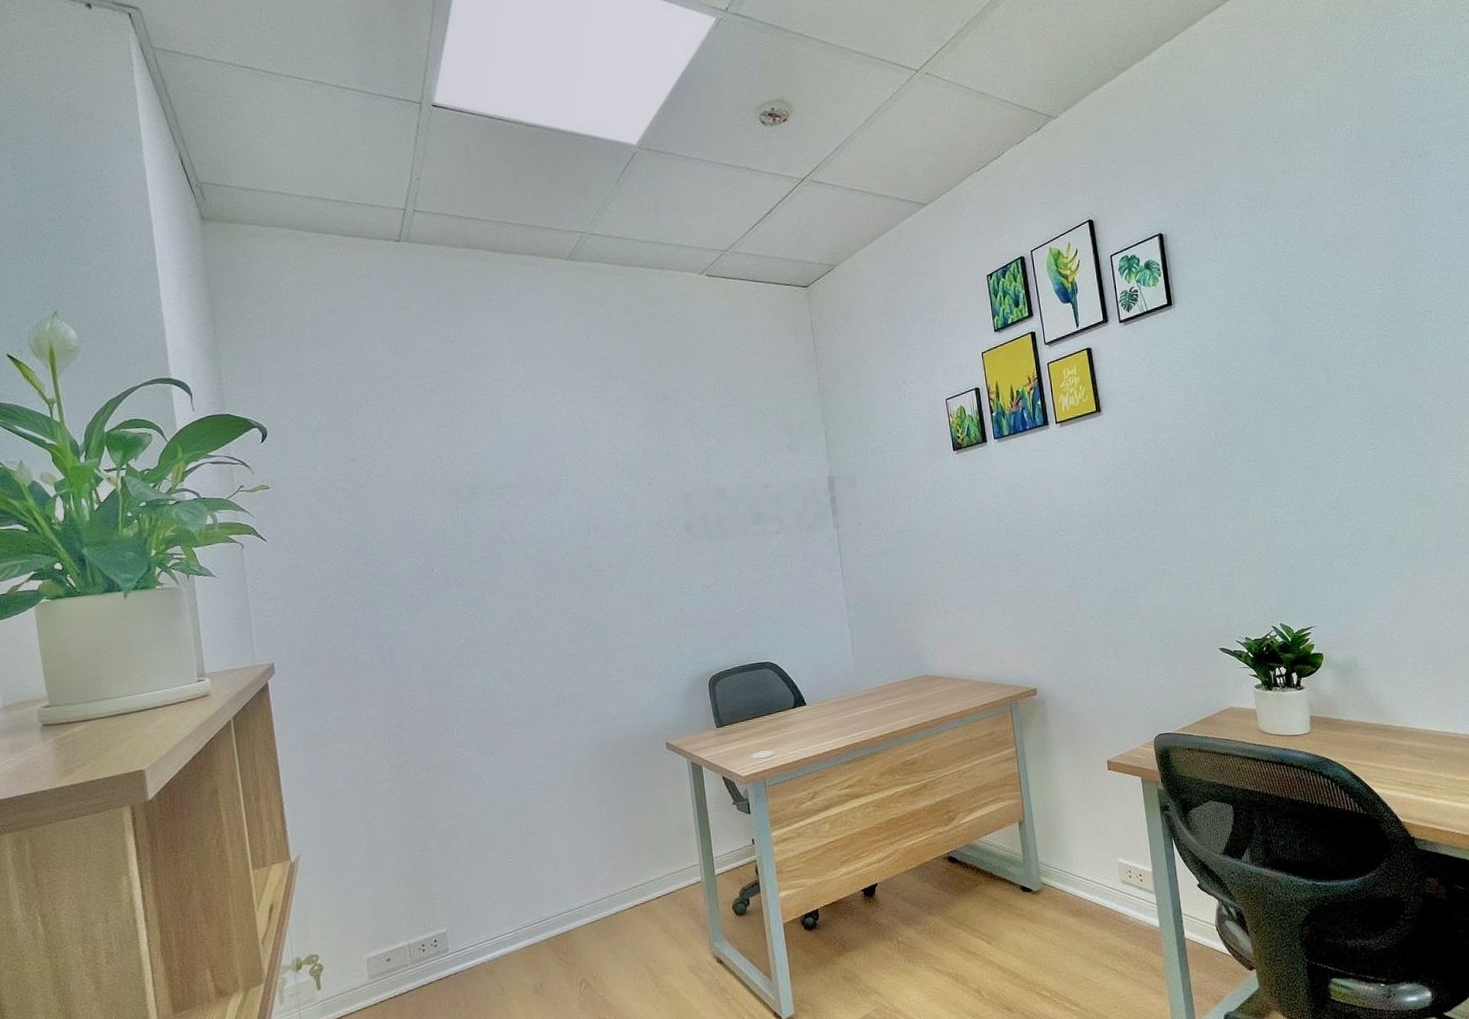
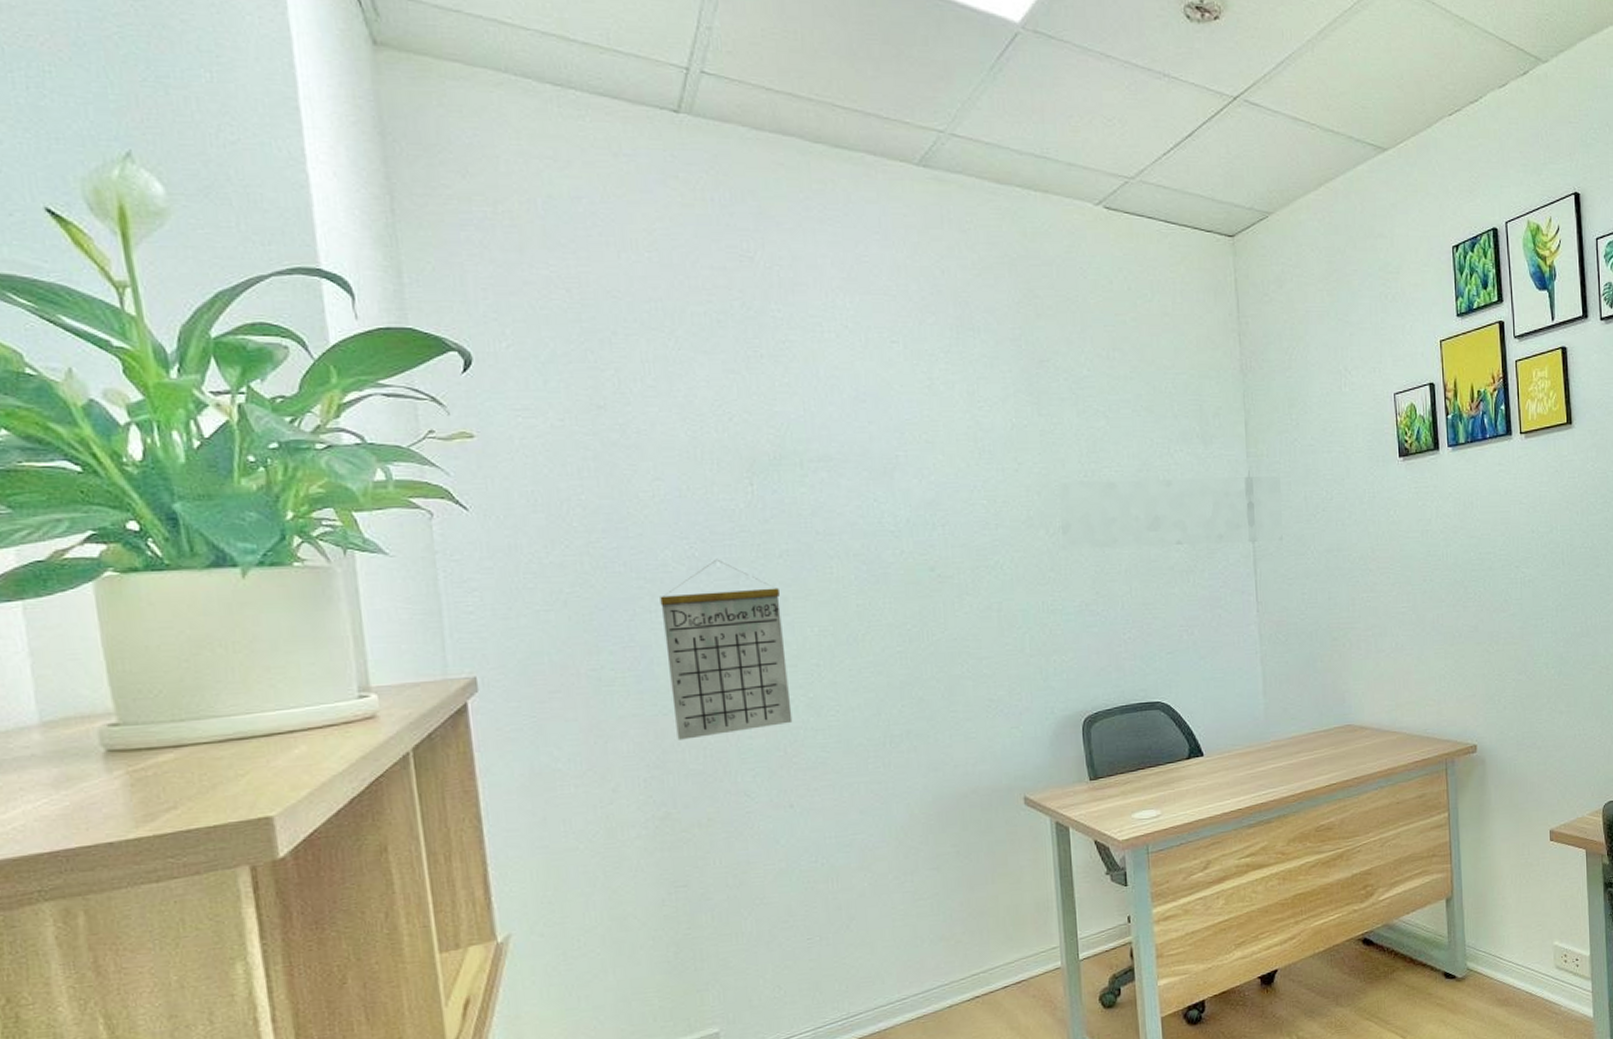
calendar: none [396,566,492,705] -> present [660,559,793,740]

